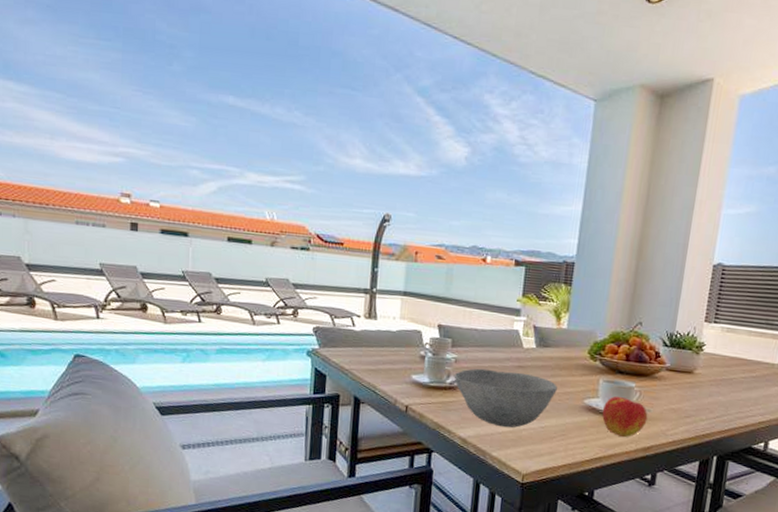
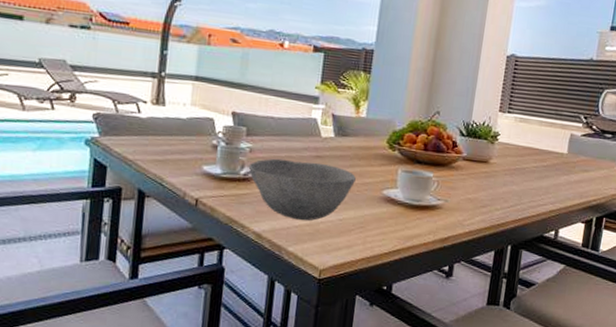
apple: present [602,396,648,437] -> none [400,186,446,228]

